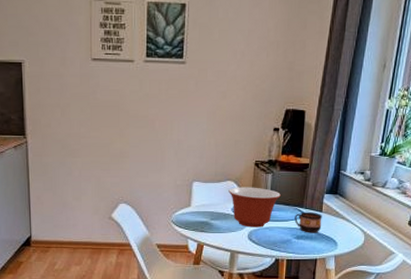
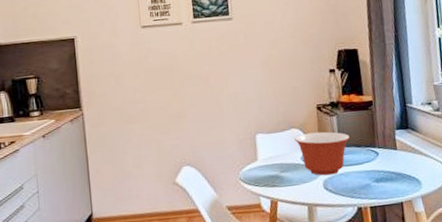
cup: present [294,211,322,233] -> none [369,150,400,175]

